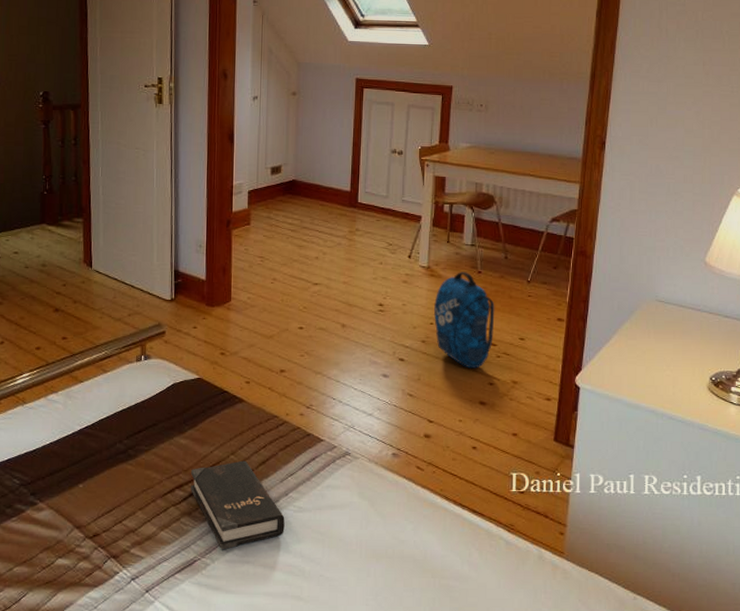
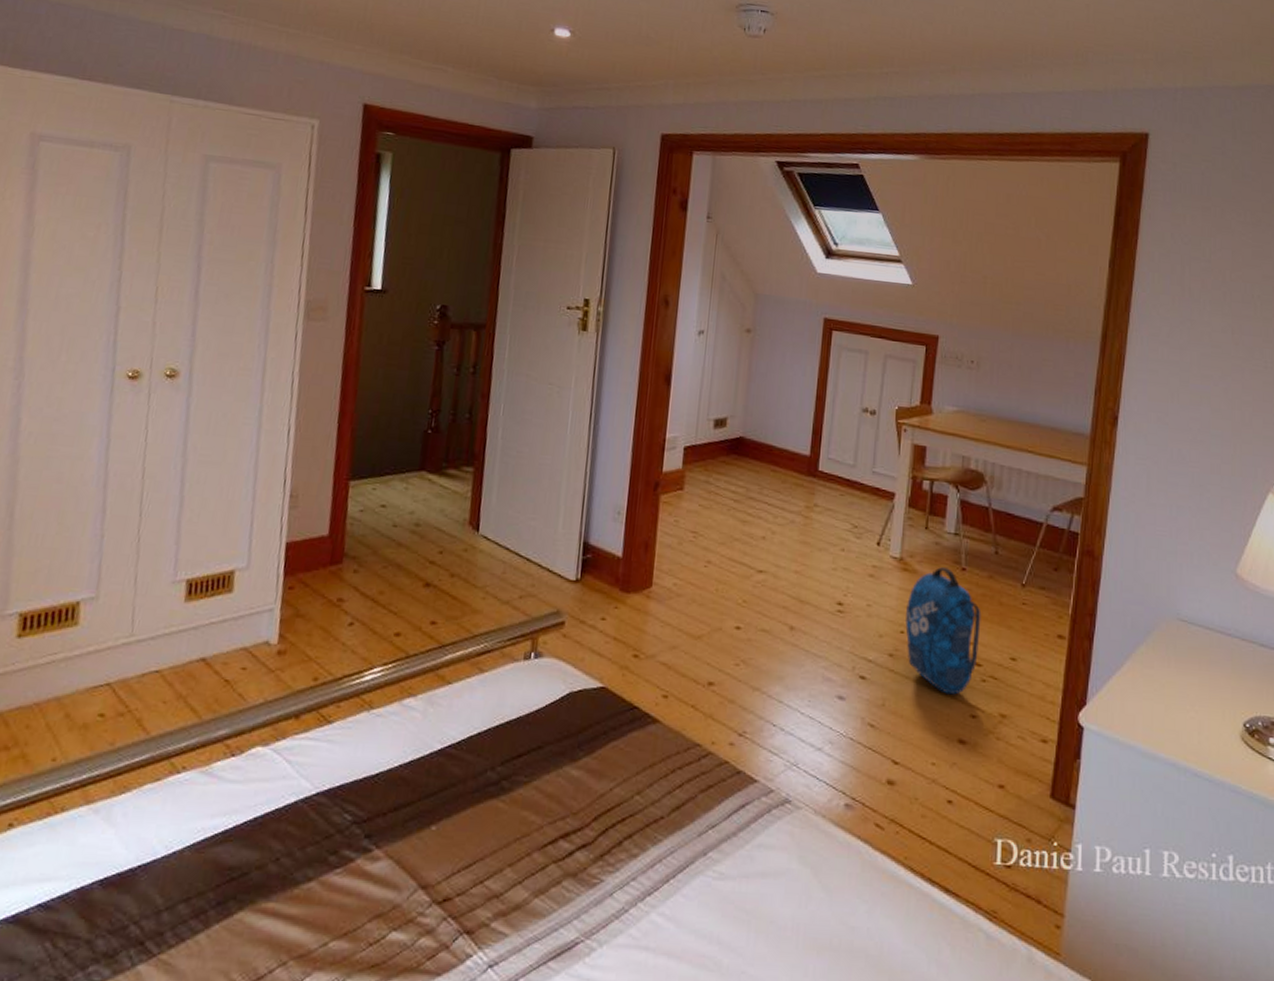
hardback book: present [191,460,285,550] -> none [579,803,701,930]

